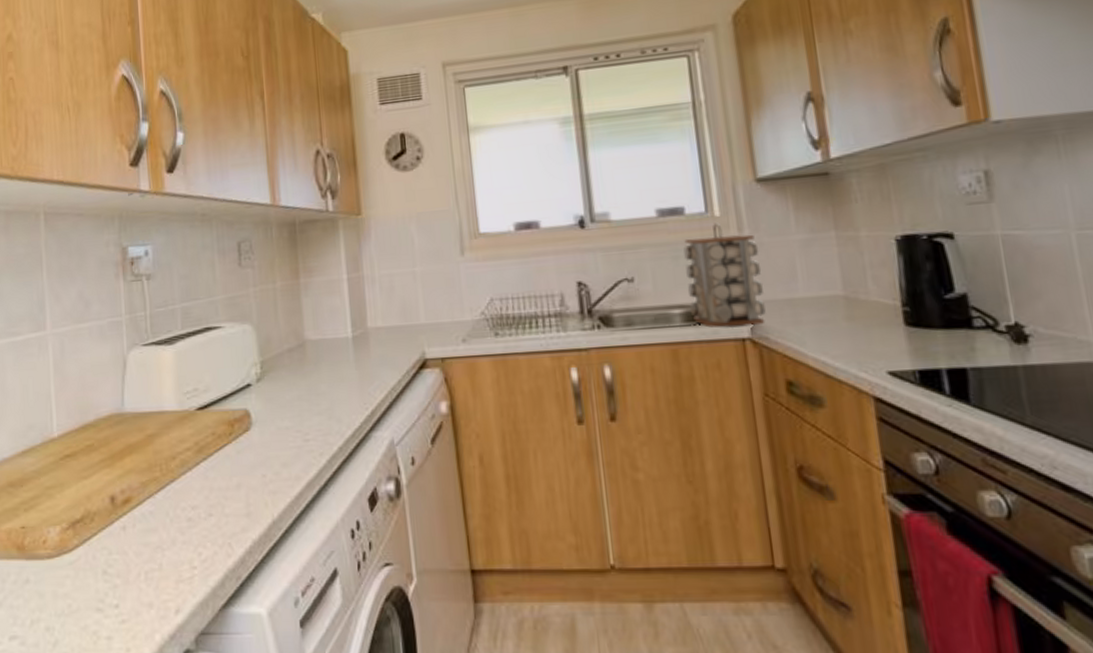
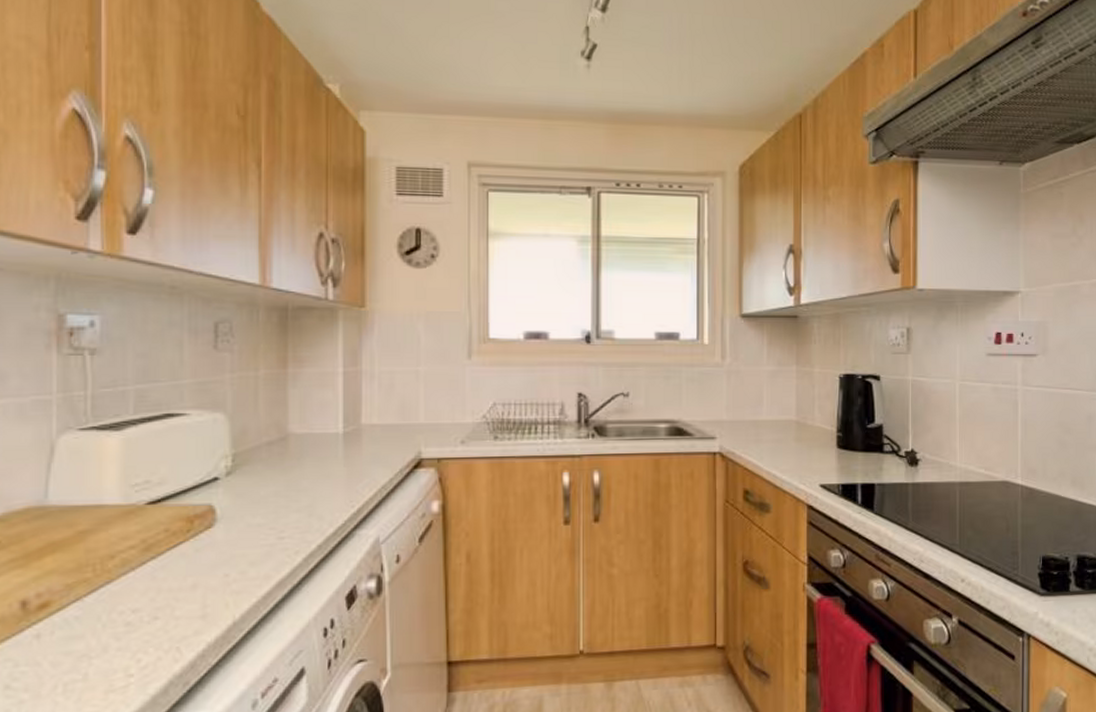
spice rack: present [683,222,766,329] -> none [674,349,736,444]

